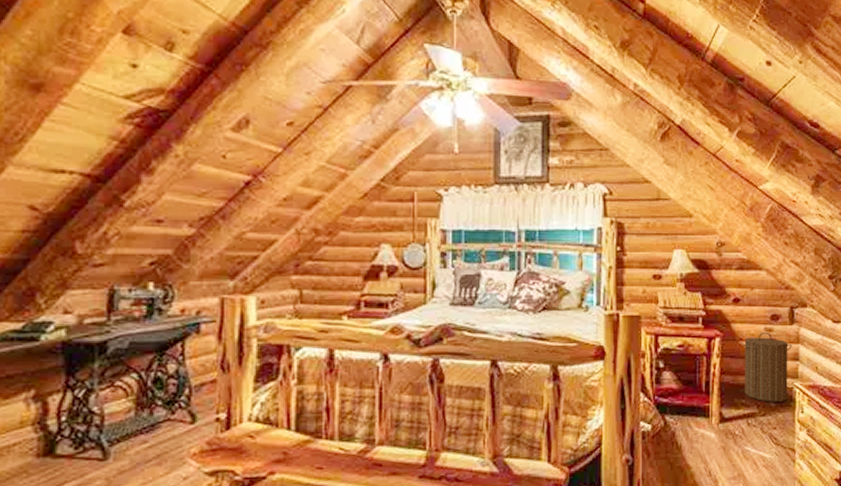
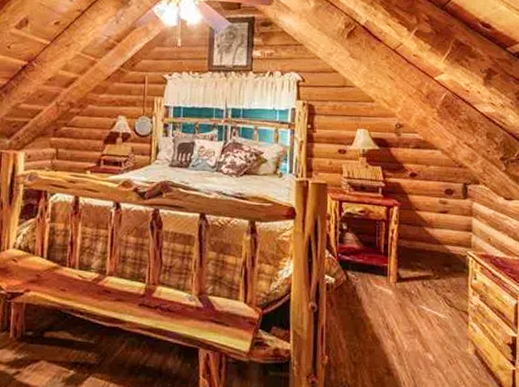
laundry hamper: present [740,331,792,402] -> none [417,204,465,268]

